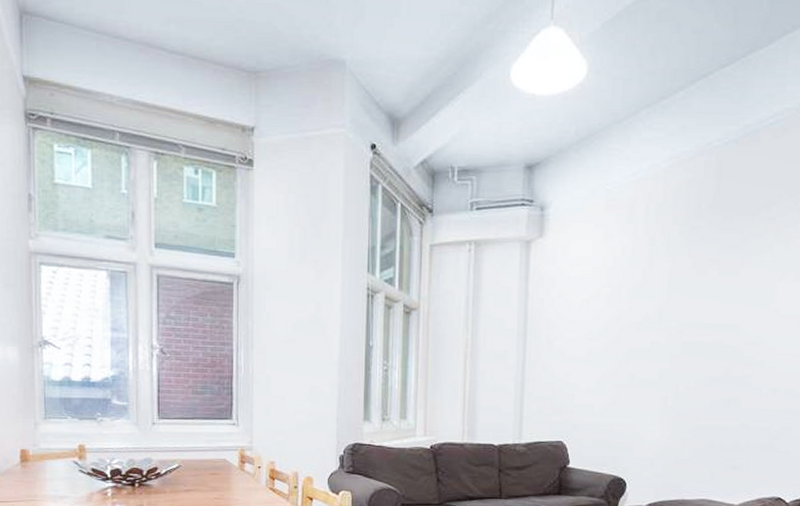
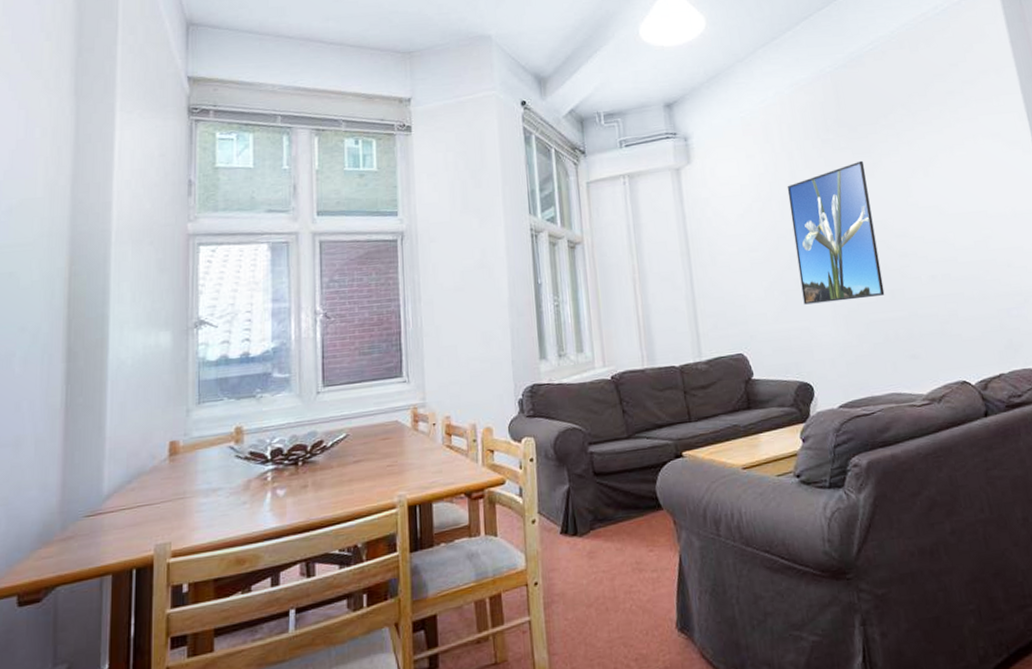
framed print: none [634,255,730,403] -> present [787,160,885,305]

